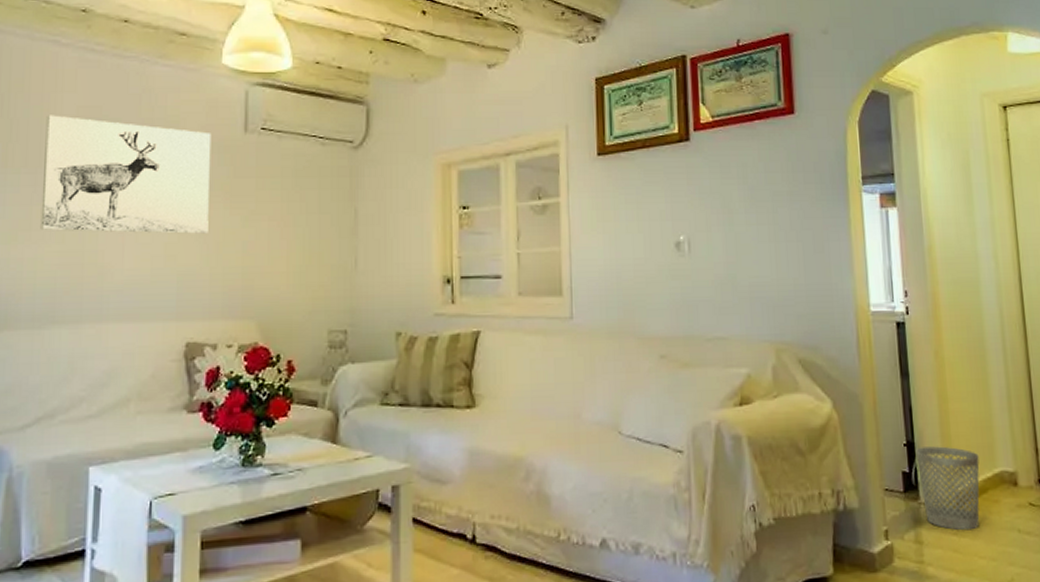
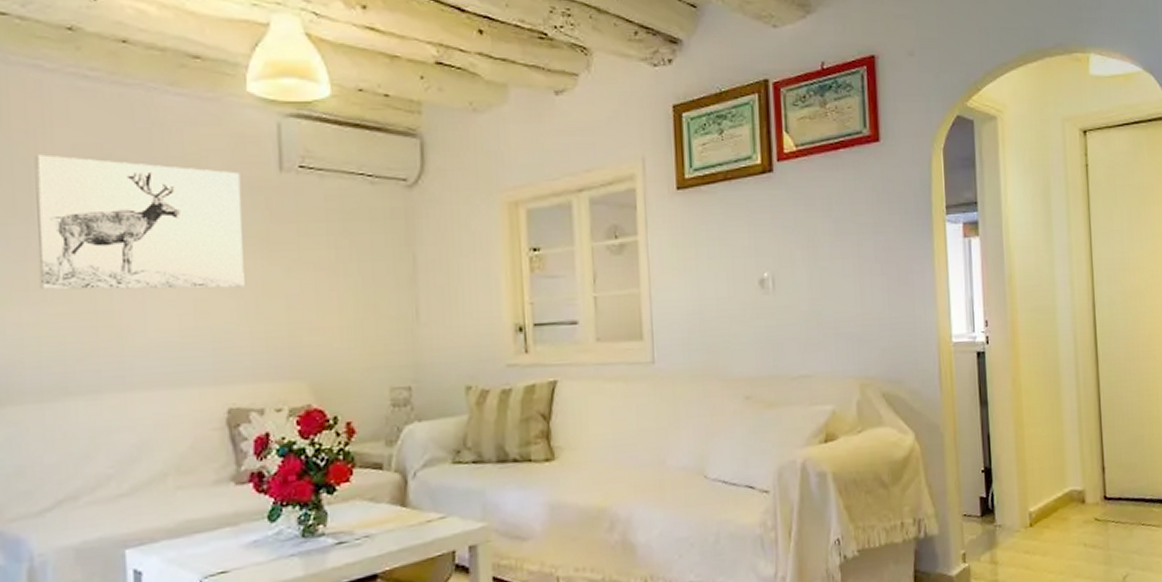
wastebasket: present [915,446,980,531] -> none [992,470,1051,549]

